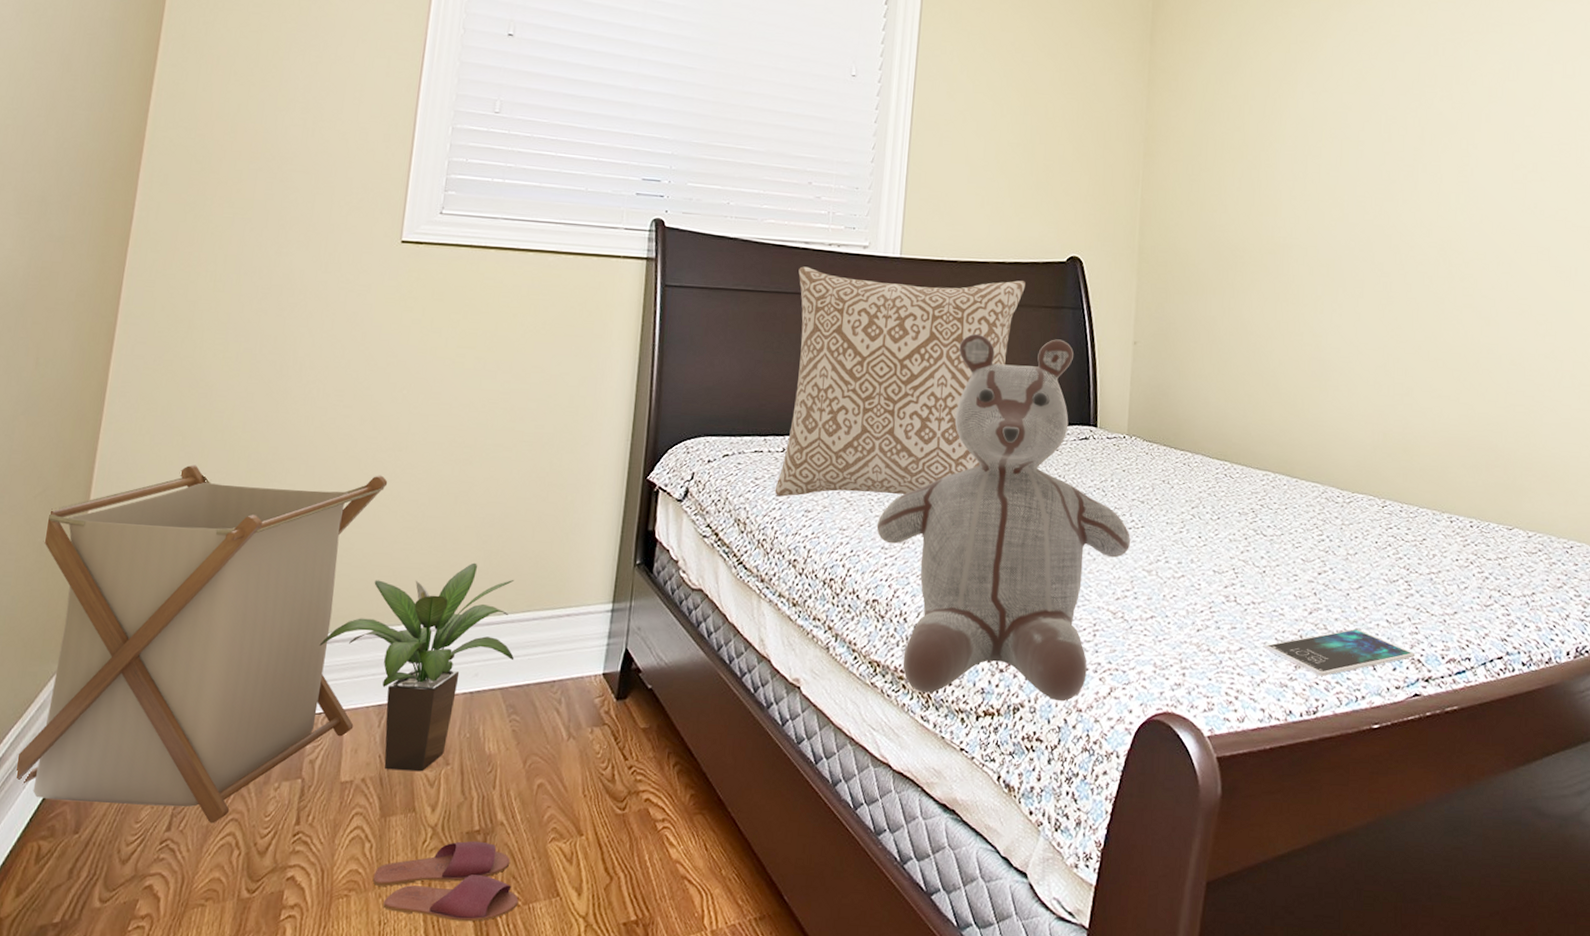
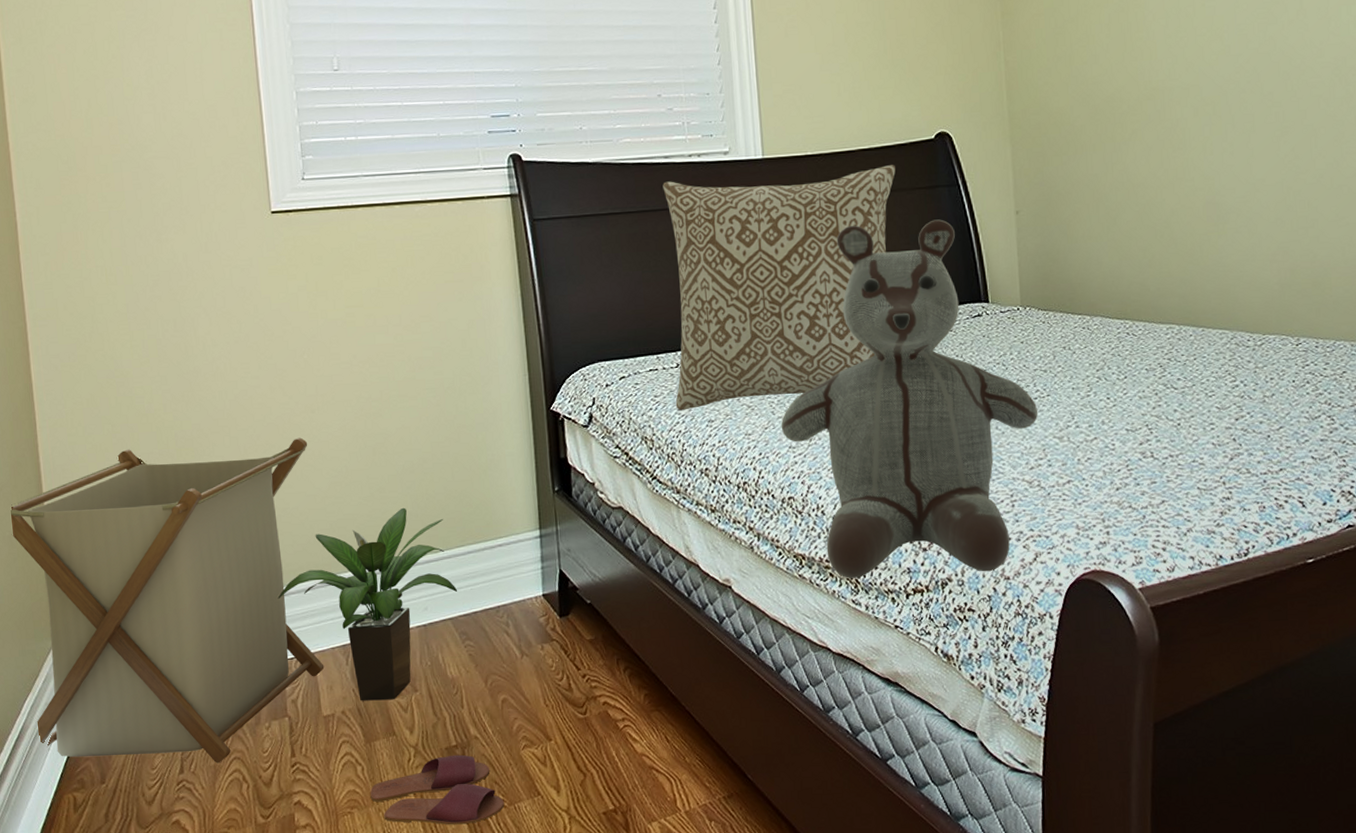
smartphone: present [1264,629,1416,676] -> none [1187,469,1346,519]

